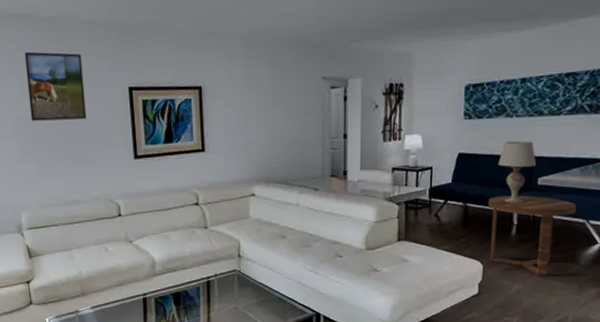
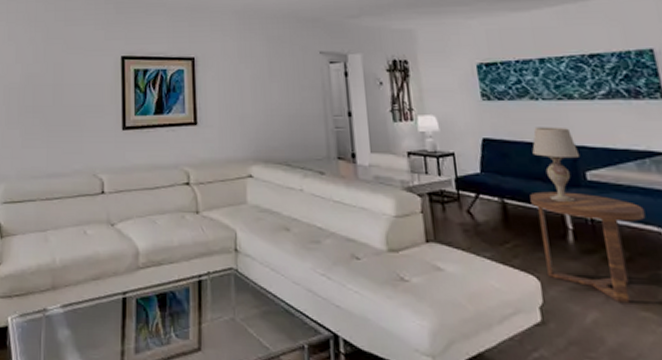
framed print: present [24,51,87,121] -> none [22,20,78,87]

